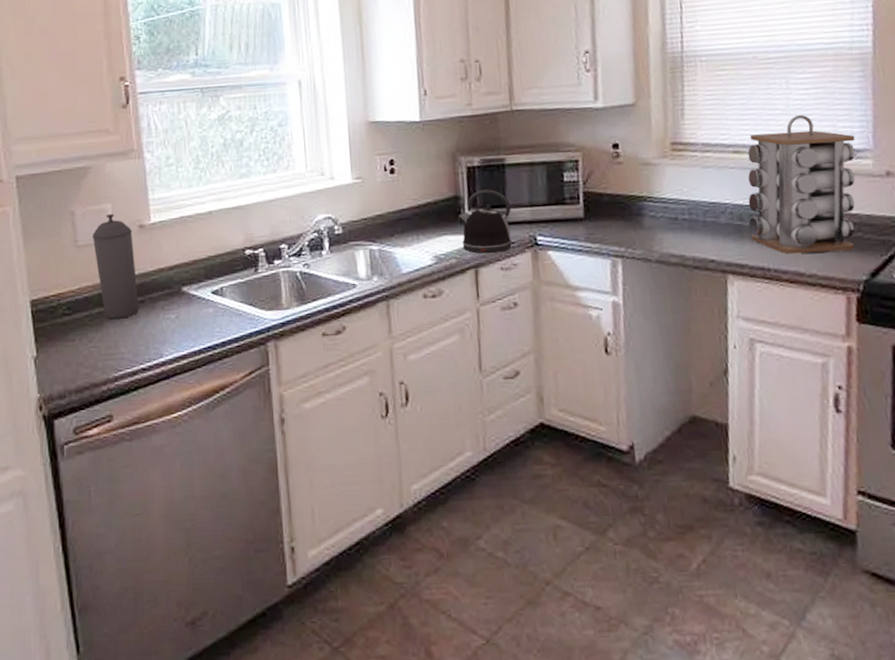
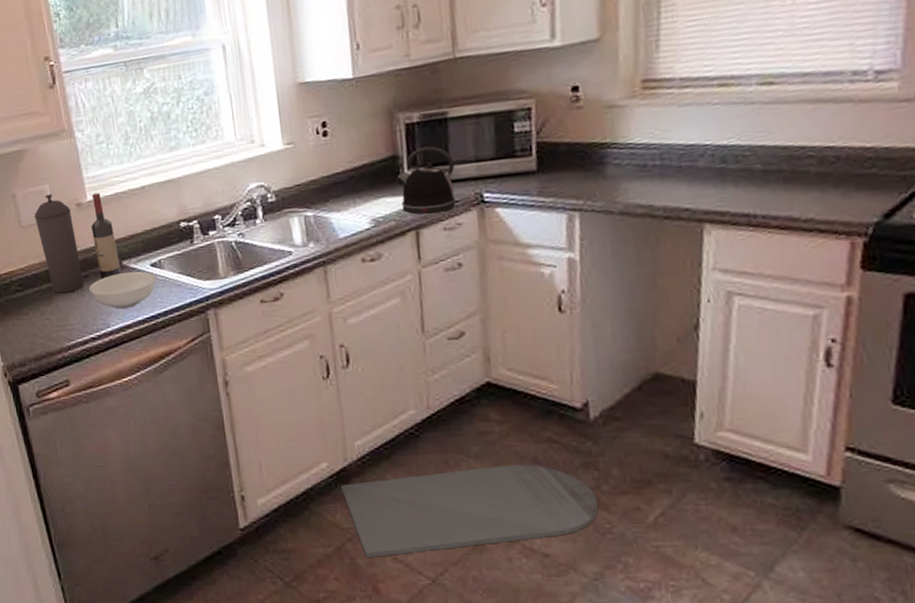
bowl: none [144,298,216,338] -> present [89,271,156,309]
wine bottle: none [152,215,180,306] -> present [91,193,121,279]
door mat: none [396,509,646,616] -> present [341,464,599,558]
spice rack: present [747,115,856,254] -> none [733,34,878,198]

